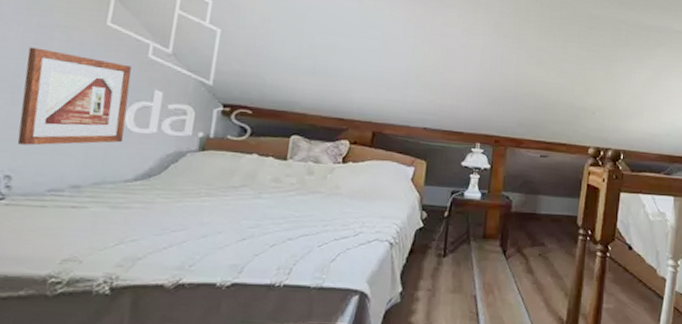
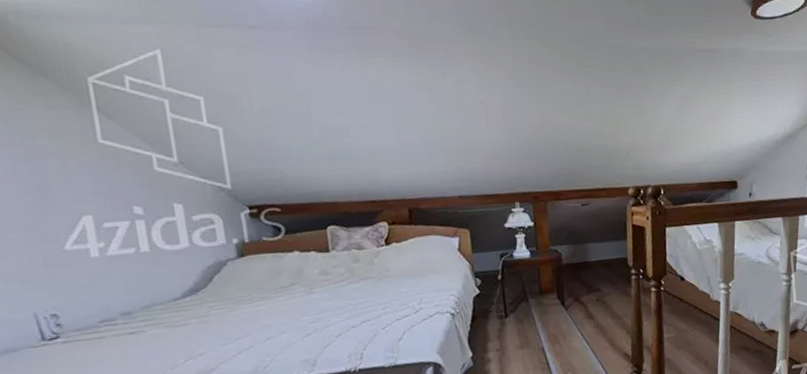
picture frame: present [17,47,132,146] -> none [25,179,158,282]

